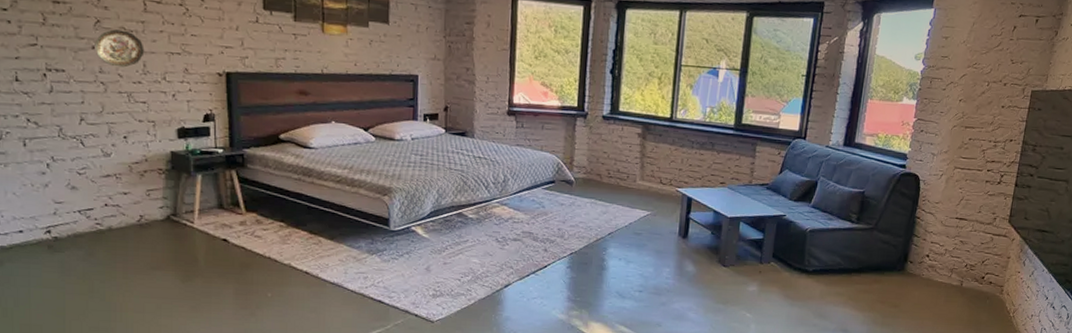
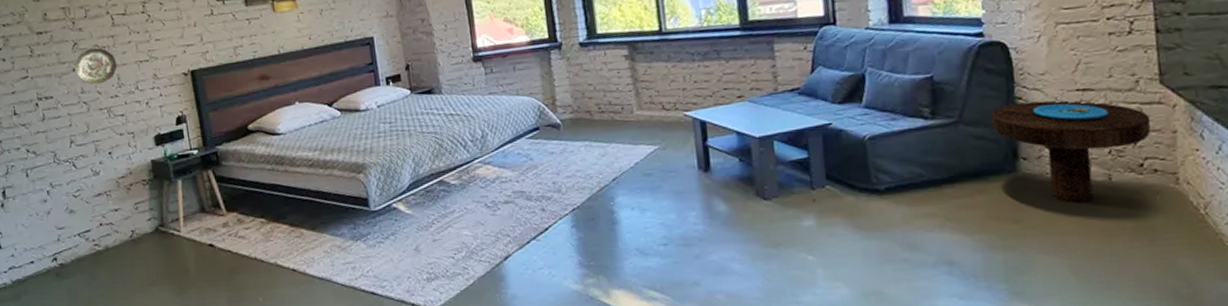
side table: none [895,221,997,299] -> present [991,100,1151,203]

